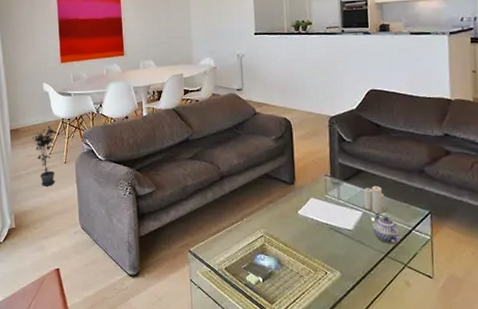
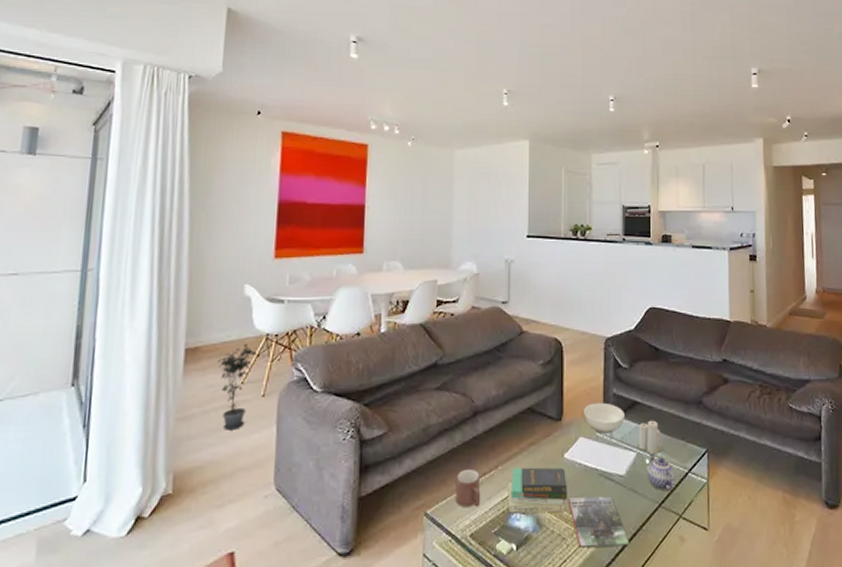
mug: none [210,219,232,248] -> present [455,468,481,508]
books: none [252,220,303,256] -> present [507,467,567,514]
magazine: none [303,245,359,286] -> present [567,496,630,548]
bowl: none [313,170,350,196] -> present [584,402,625,434]

